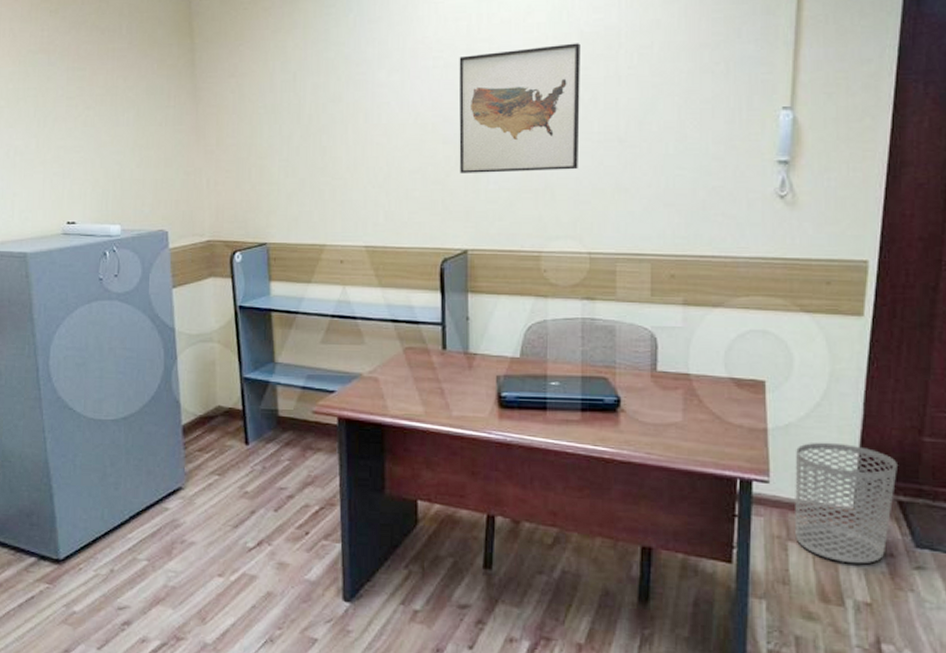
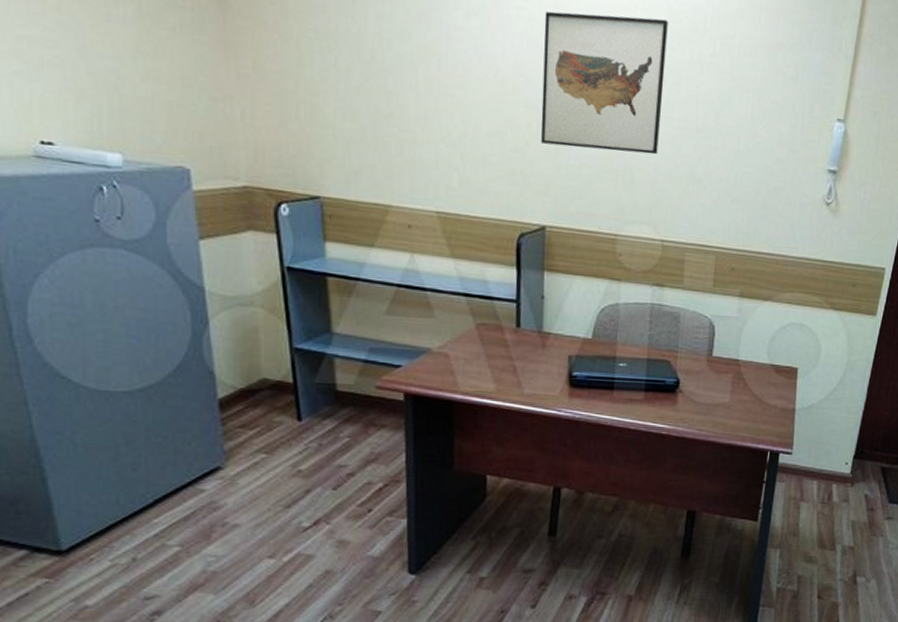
waste bin: present [795,442,897,564] -> none [806,420,885,517]

